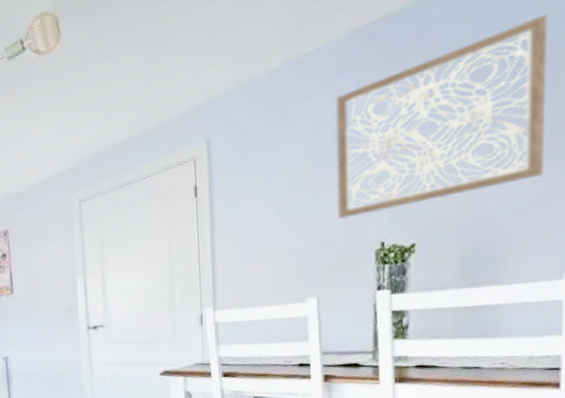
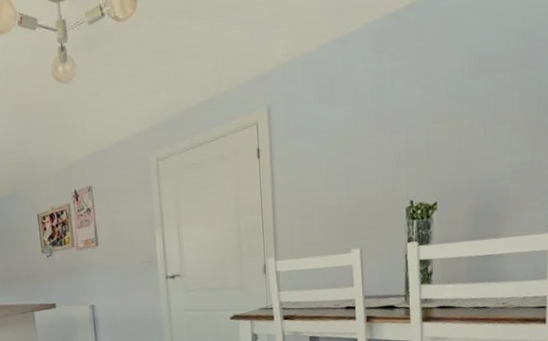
wall art: present [335,13,547,219] -> none [373,9,535,180]

